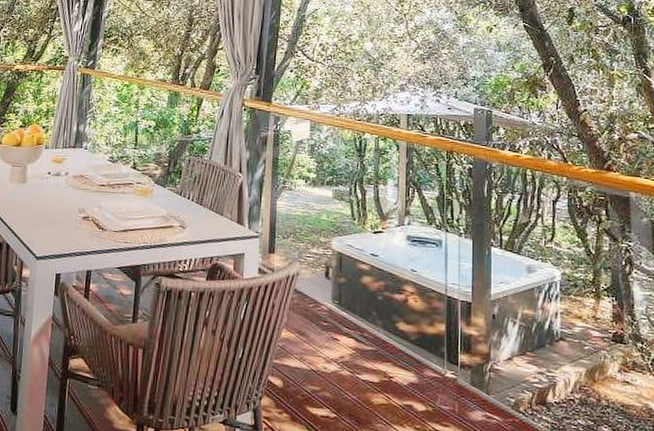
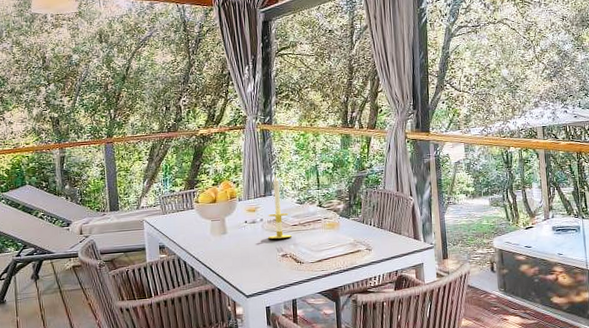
candle: none [71,126,98,198] -> present [268,175,291,239]

